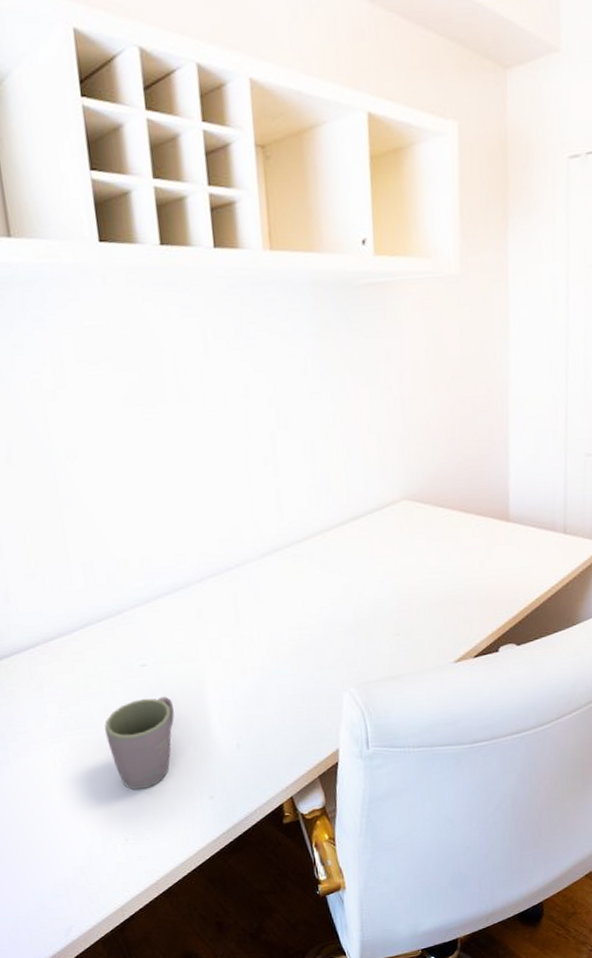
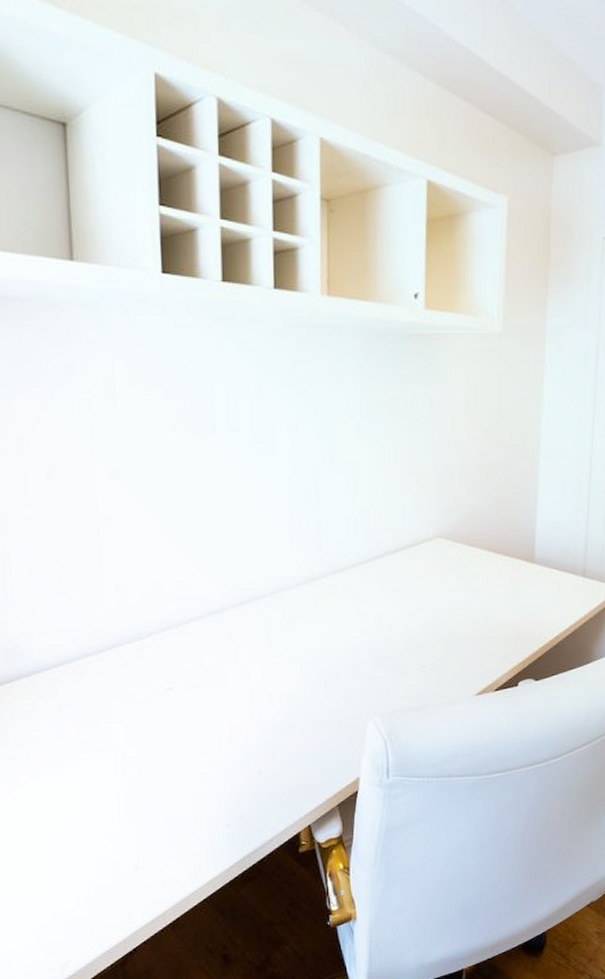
mug: present [104,696,175,790] -> none [124,721,197,816]

